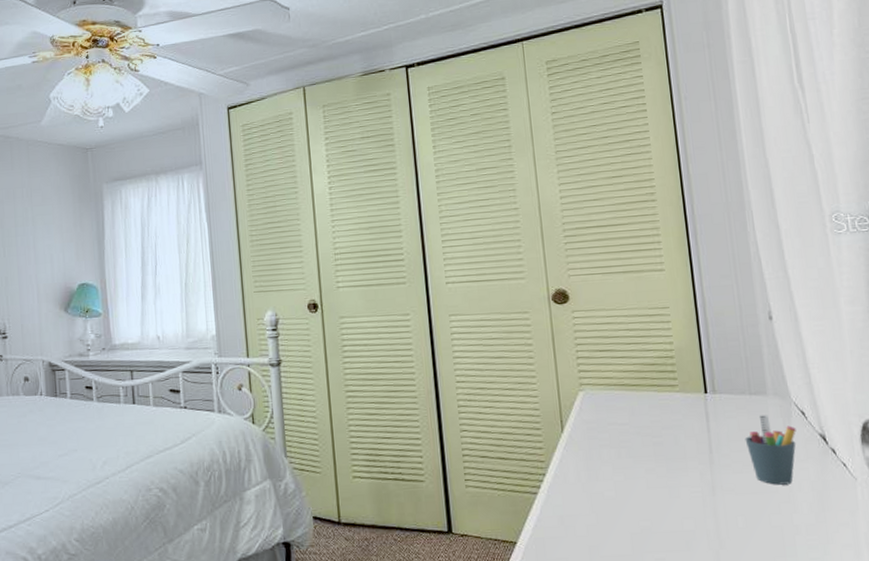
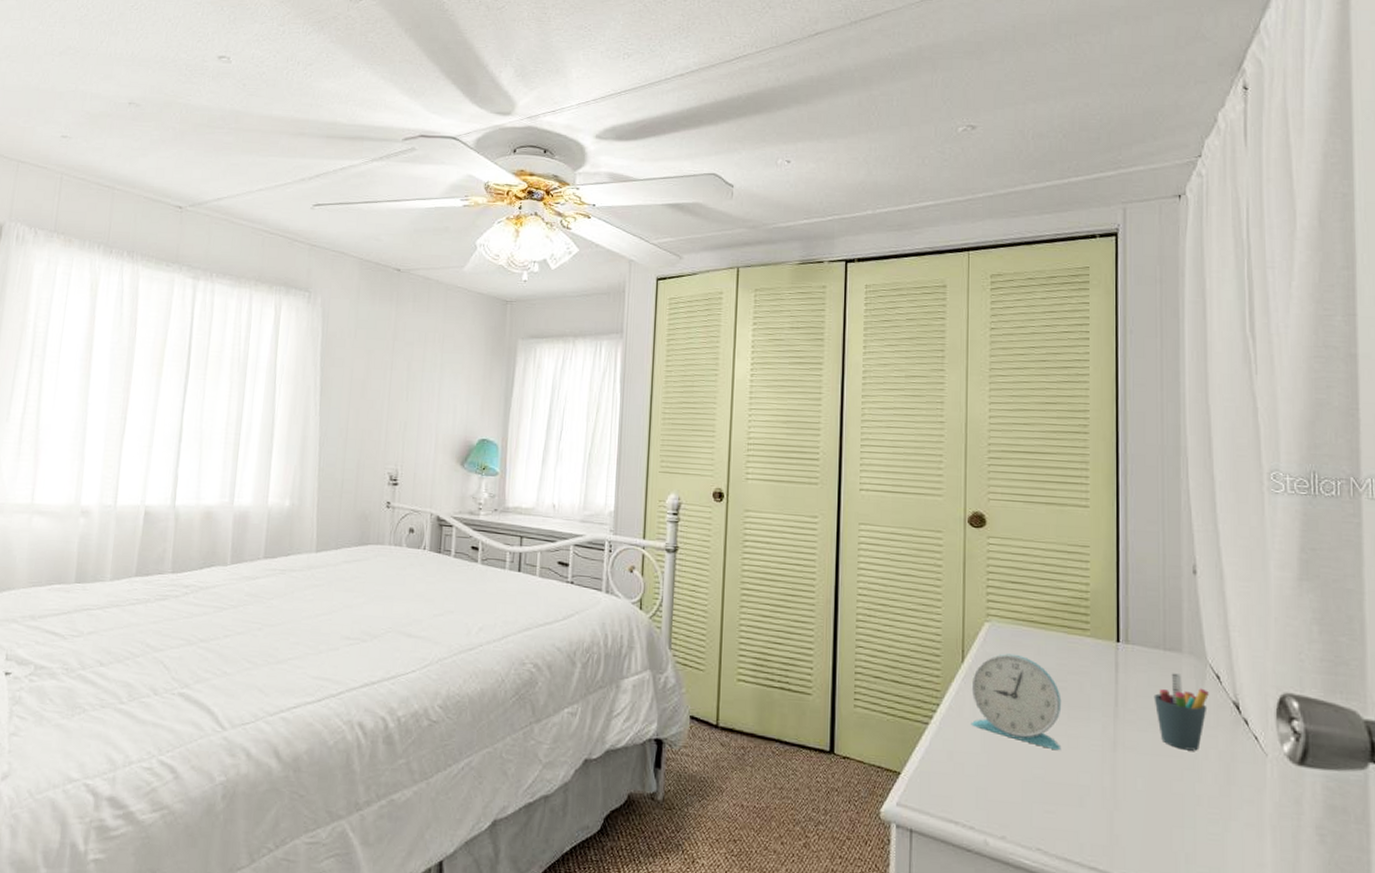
alarm clock: none [572,417,664,501] -> present [971,653,1062,750]

